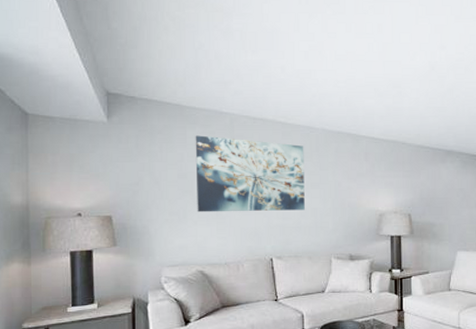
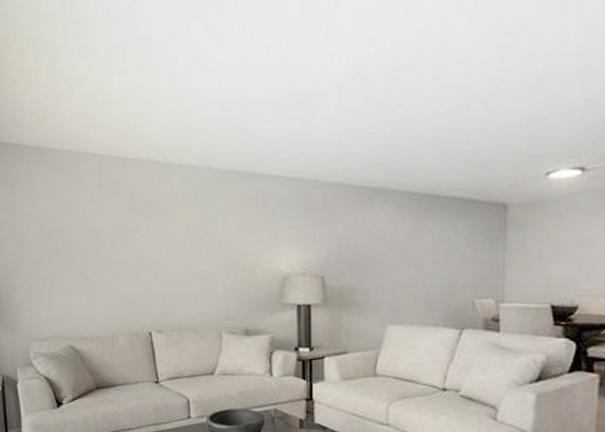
wall art: present [195,135,305,213] -> none [58,183,188,278]

